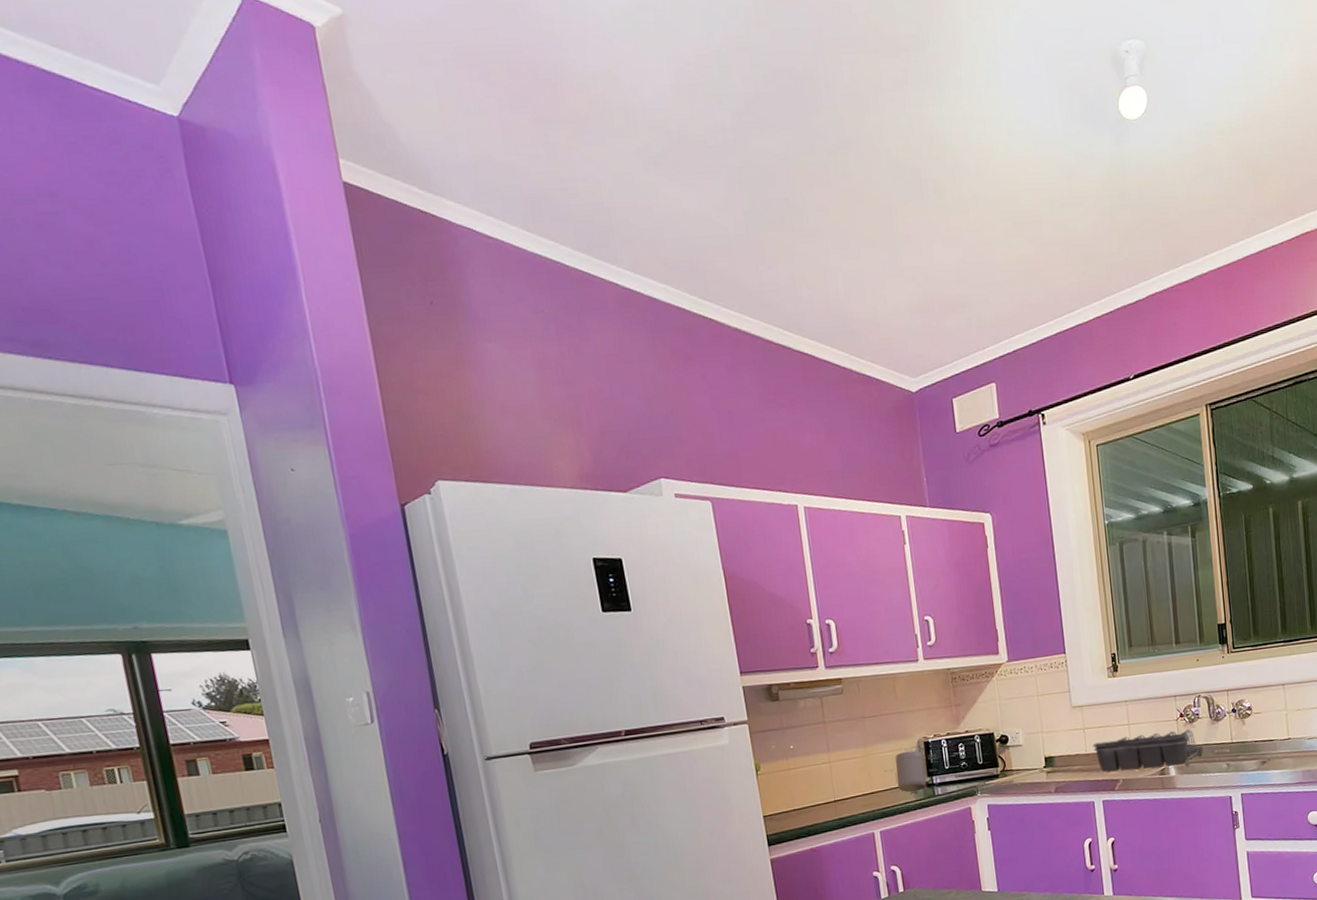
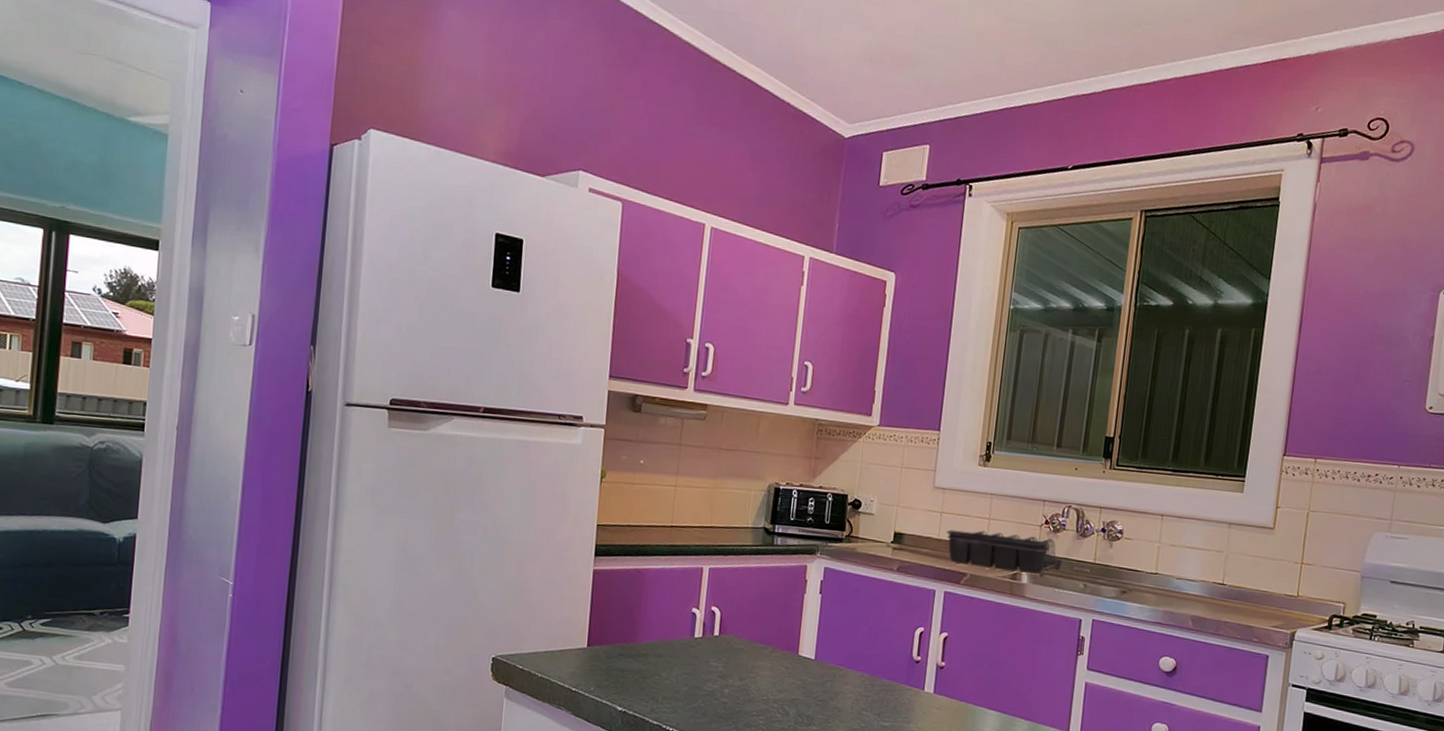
canister: present [883,748,938,794] -> none [727,490,784,538]

